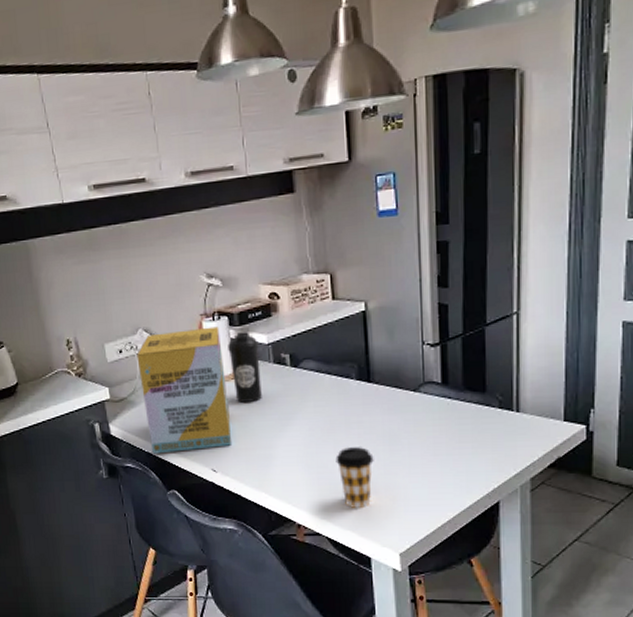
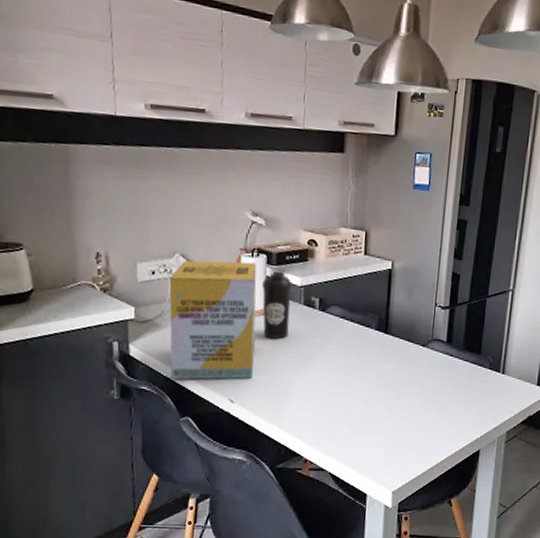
coffee cup: present [335,447,374,508] -> none [347,390,382,447]

